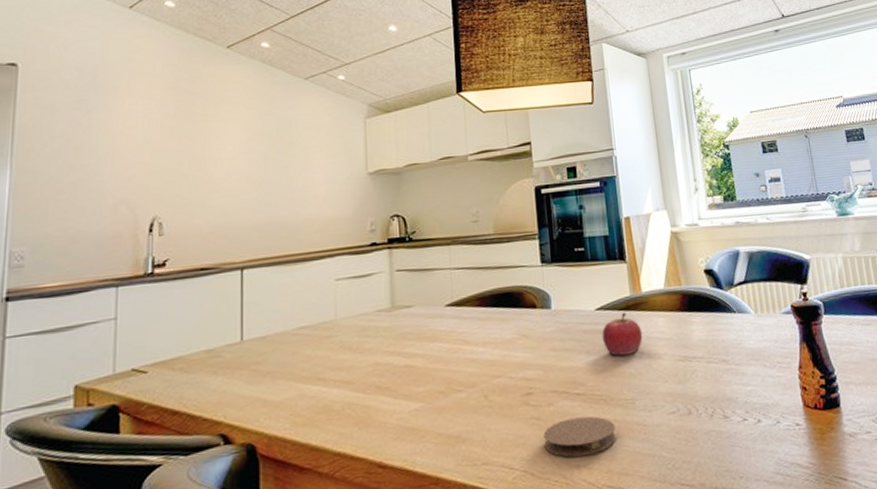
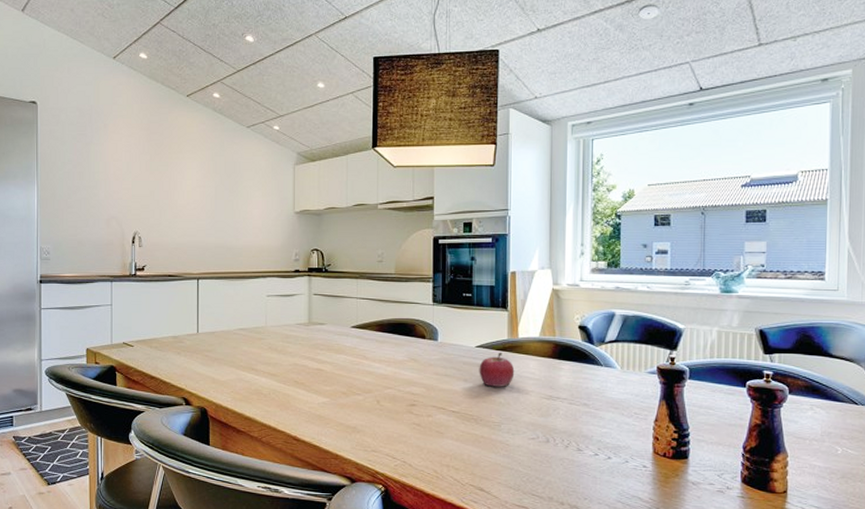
coaster: present [543,416,616,457] -> none [422,429,482,459]

